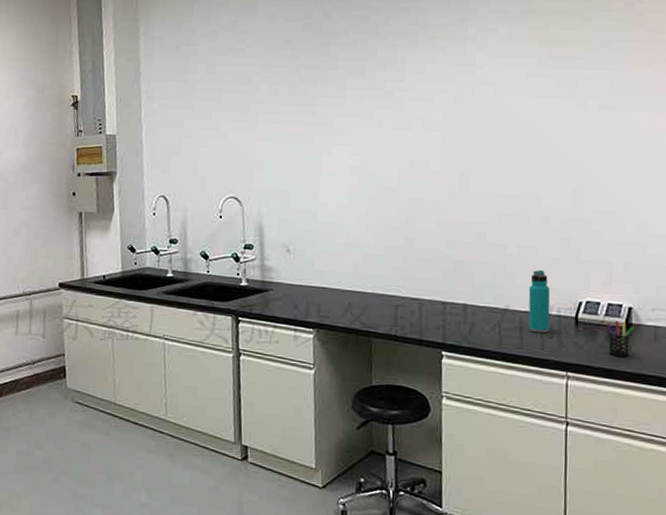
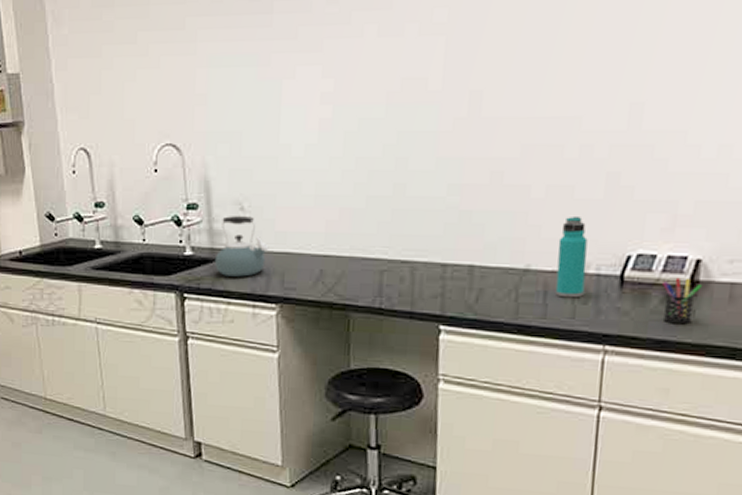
kettle: none [264,256,309,306] -> present [214,216,269,277]

